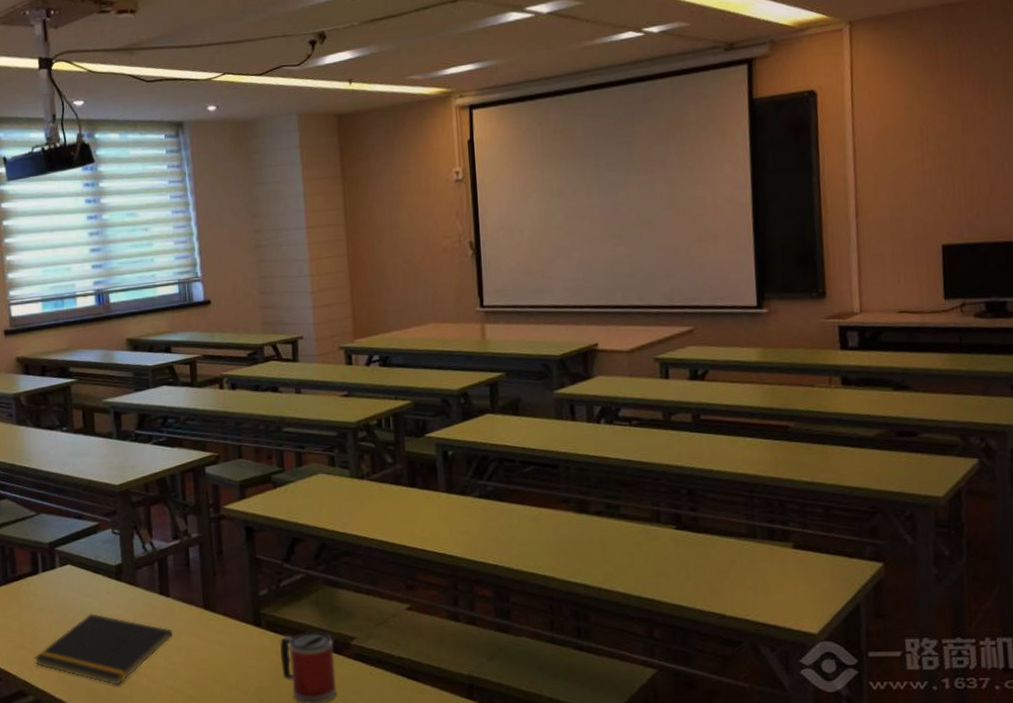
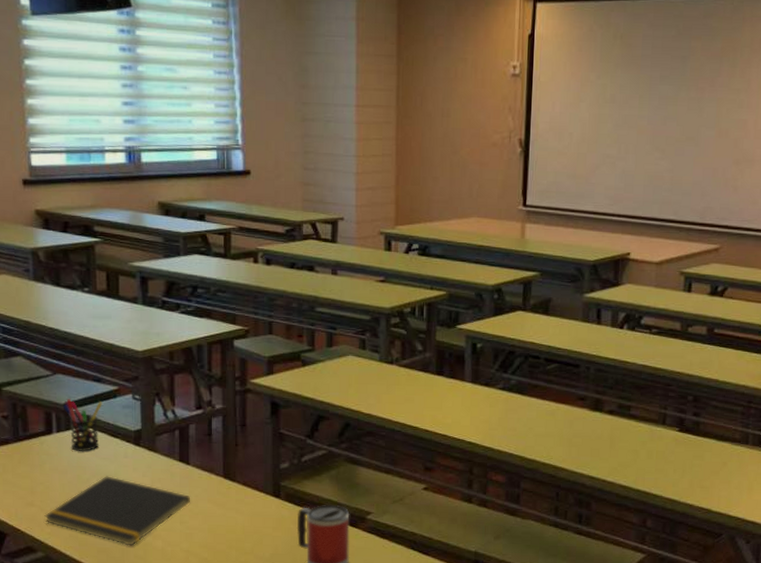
pen holder: none [47,537,84,590] -> present [63,398,102,451]

